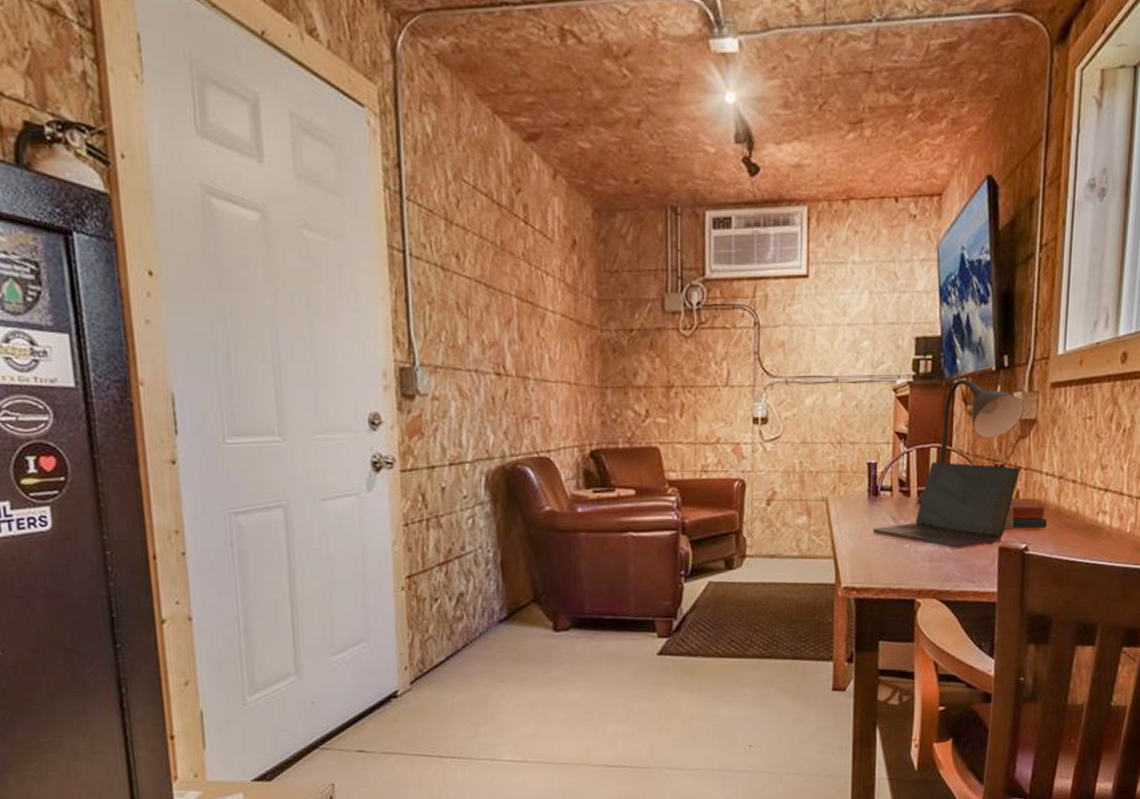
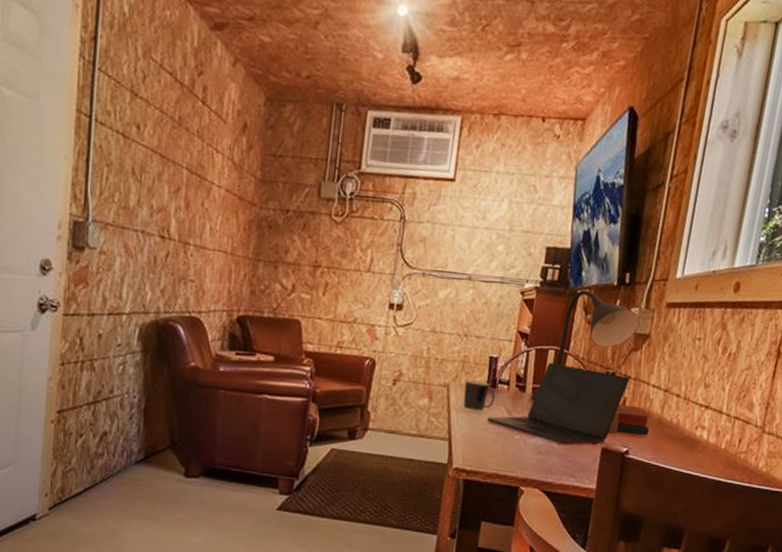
mug: none [844,491,878,525] -> present [463,380,495,413]

